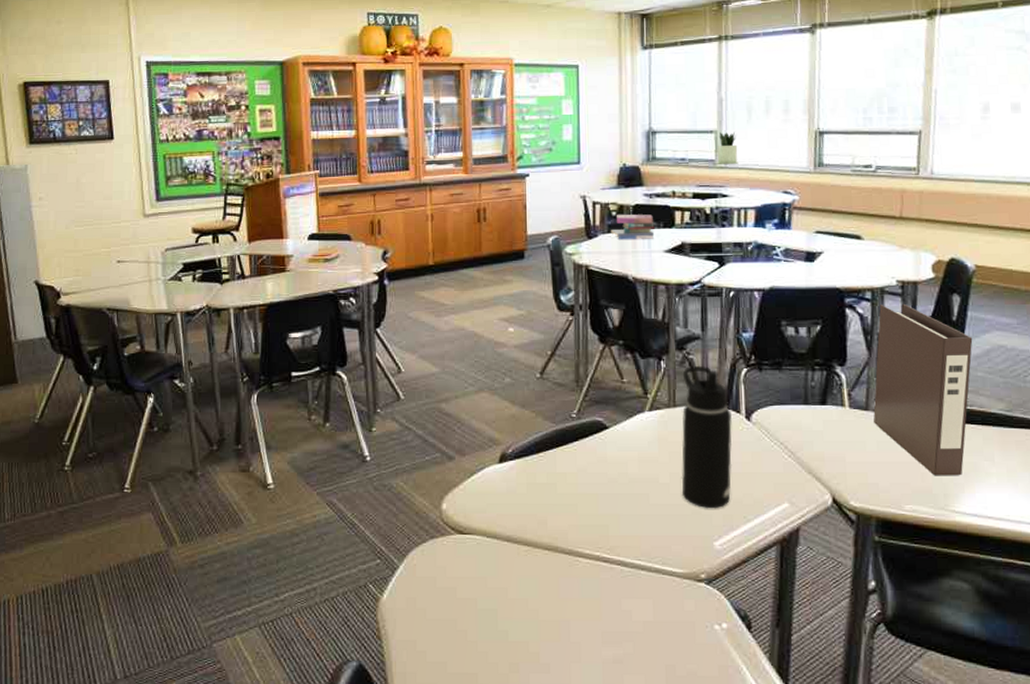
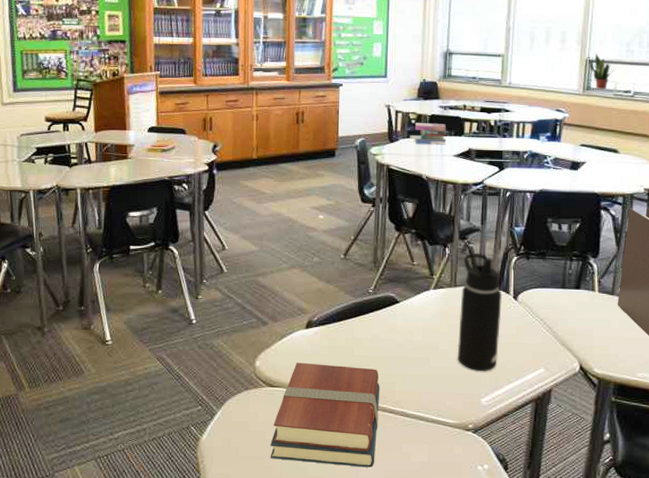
books: none [463,503,591,630] -> present [270,362,380,468]
planter: present [716,131,739,165] -> none [502,56,521,85]
potted plant: none [820,123,852,166] -> present [590,53,616,90]

